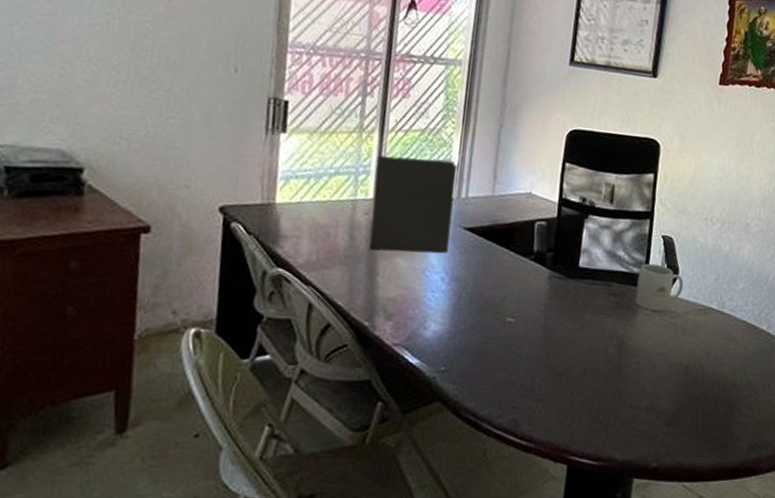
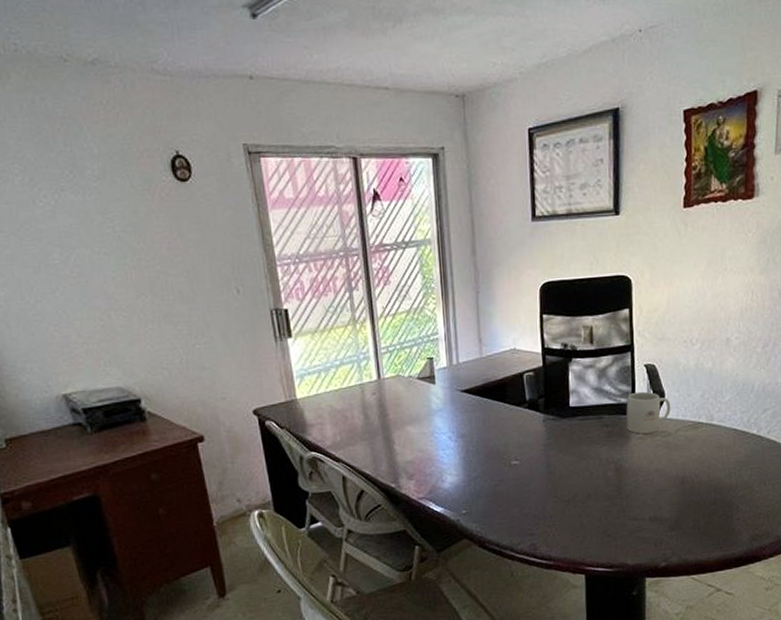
binder: present [369,154,457,254] -> none [373,333,450,423]

